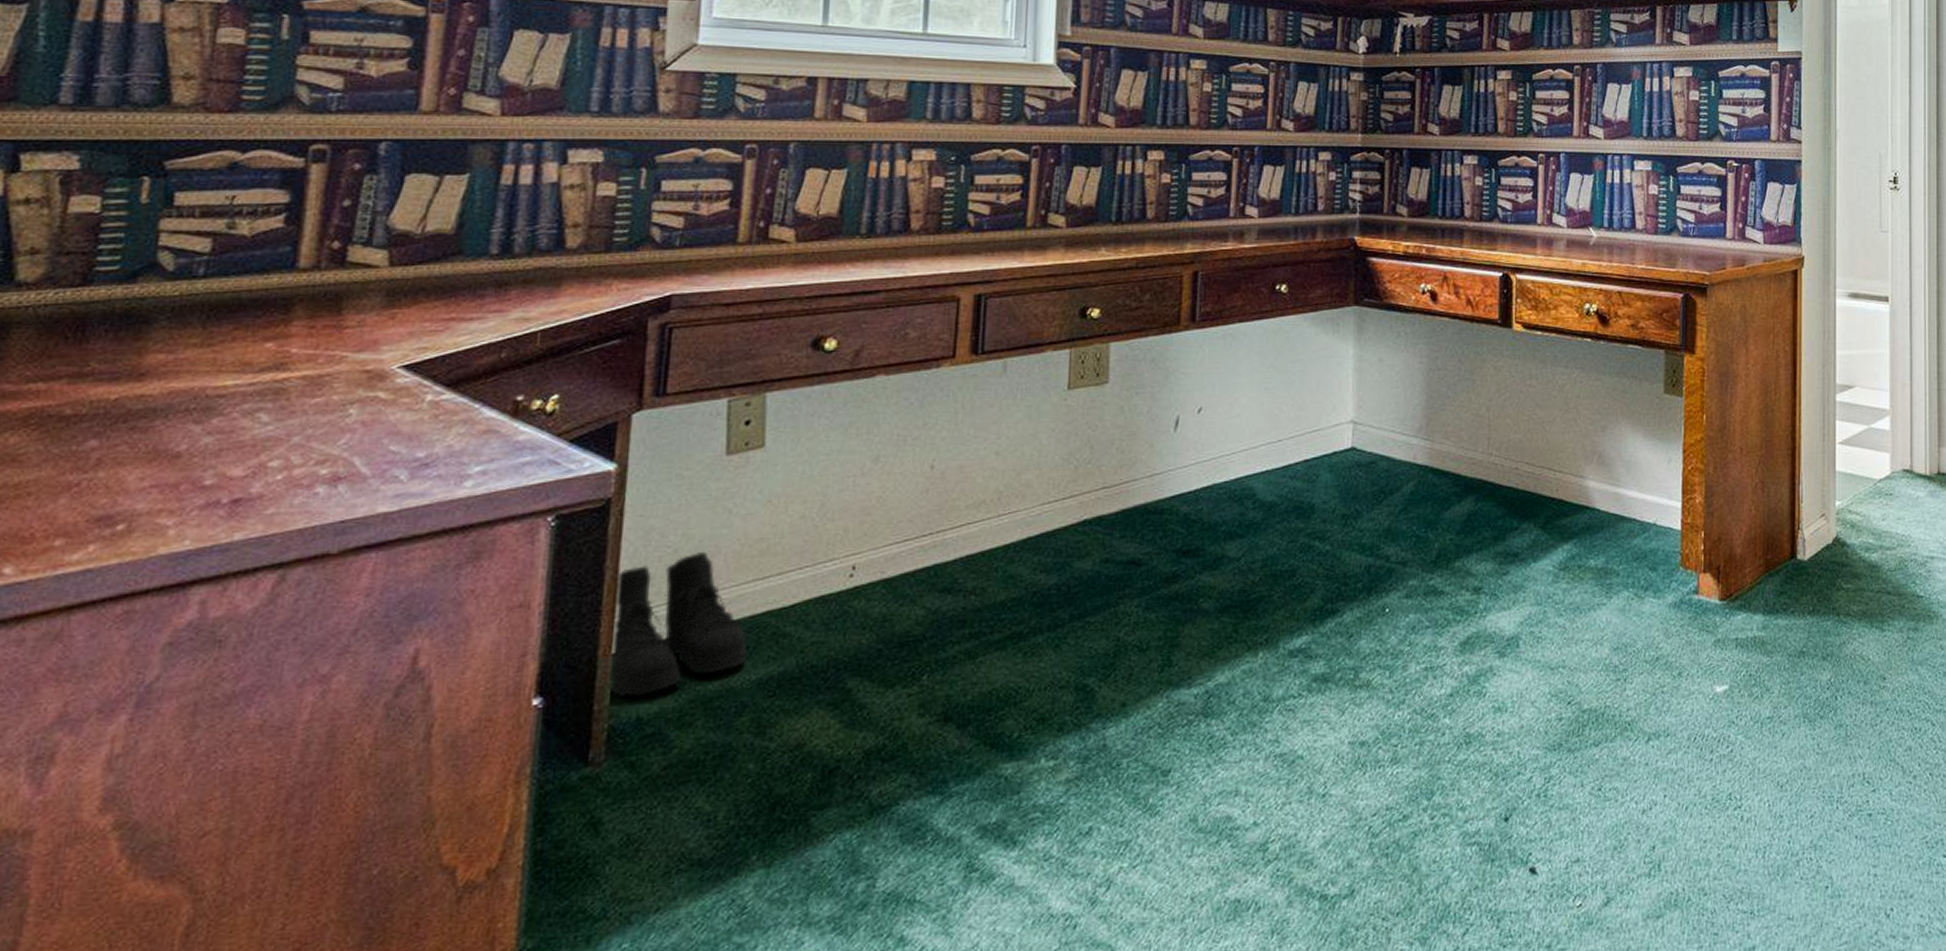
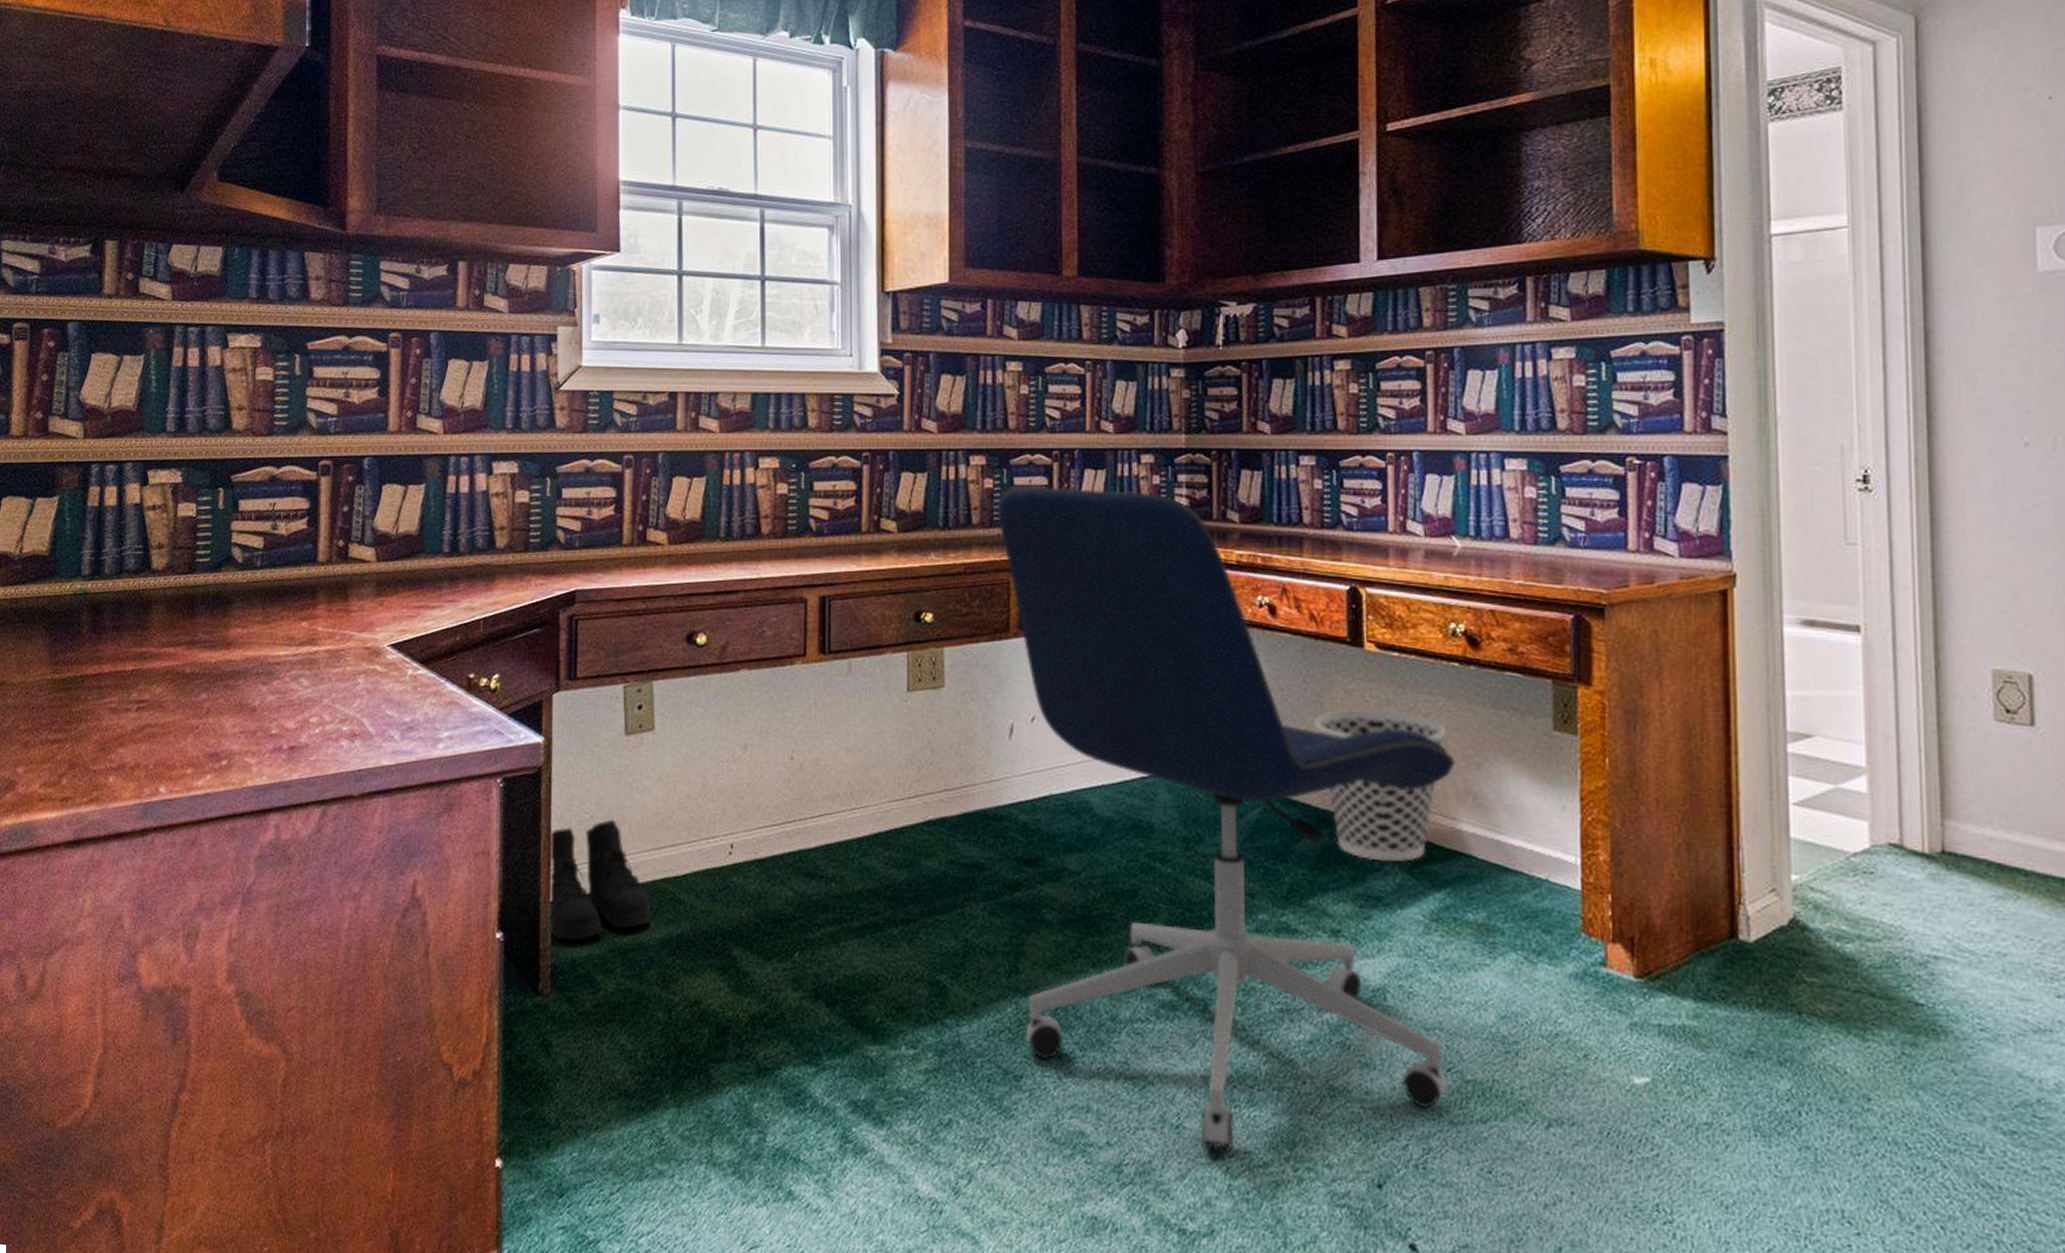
office chair: none [1172,180,1585,811] -> present [996,485,1456,1151]
wastebasket: none [1467,383,1578,521] -> present [1315,709,1446,862]

